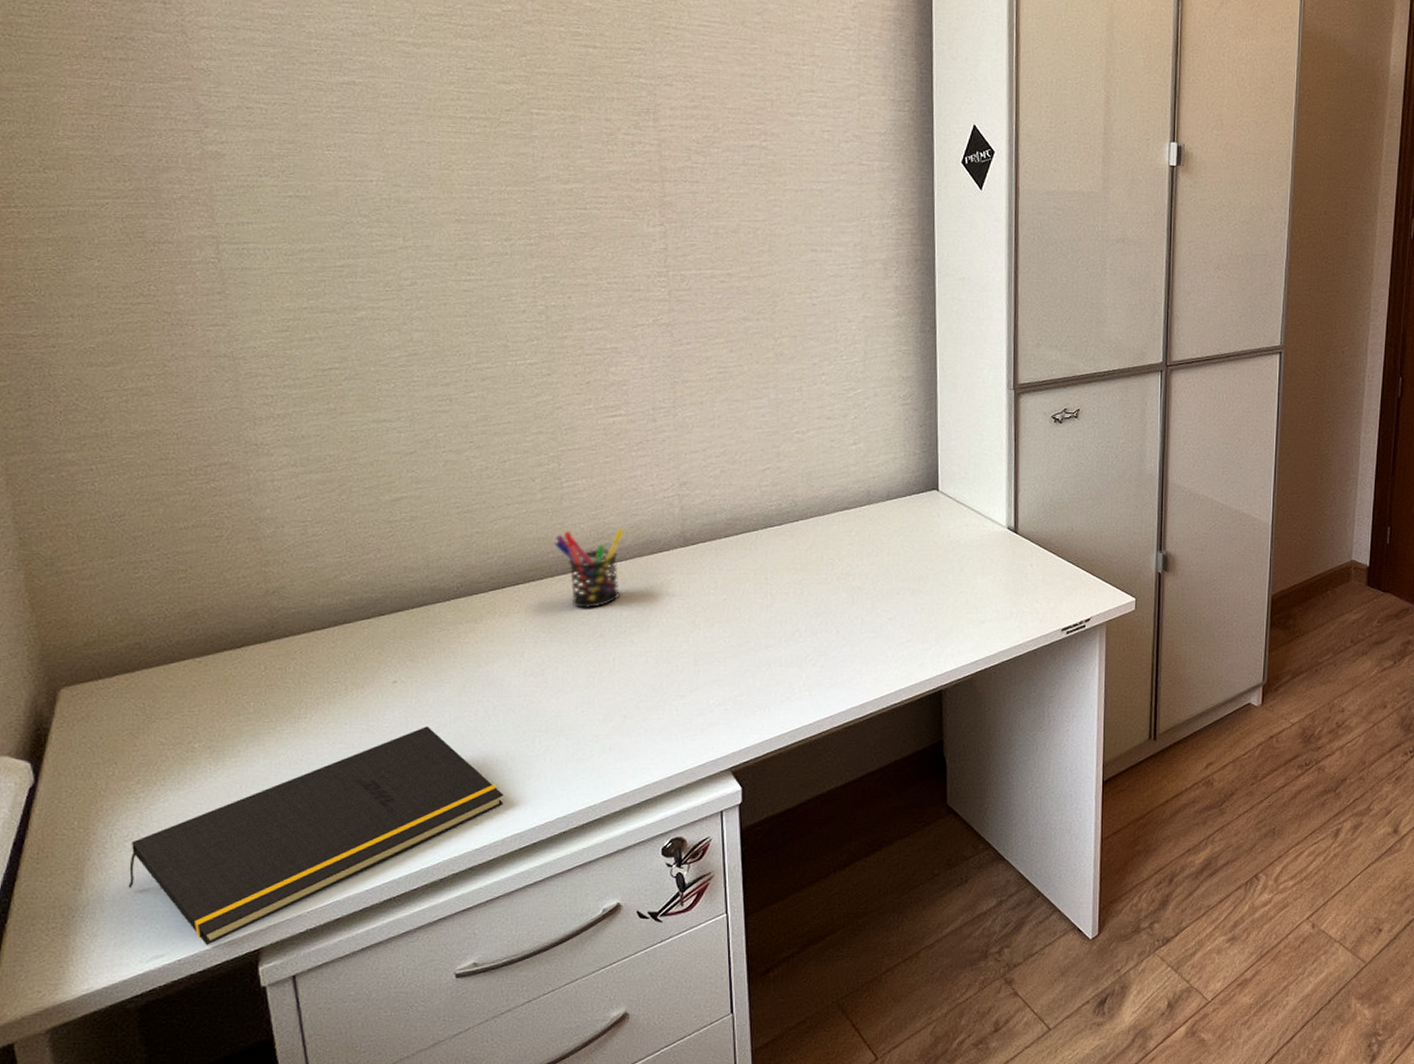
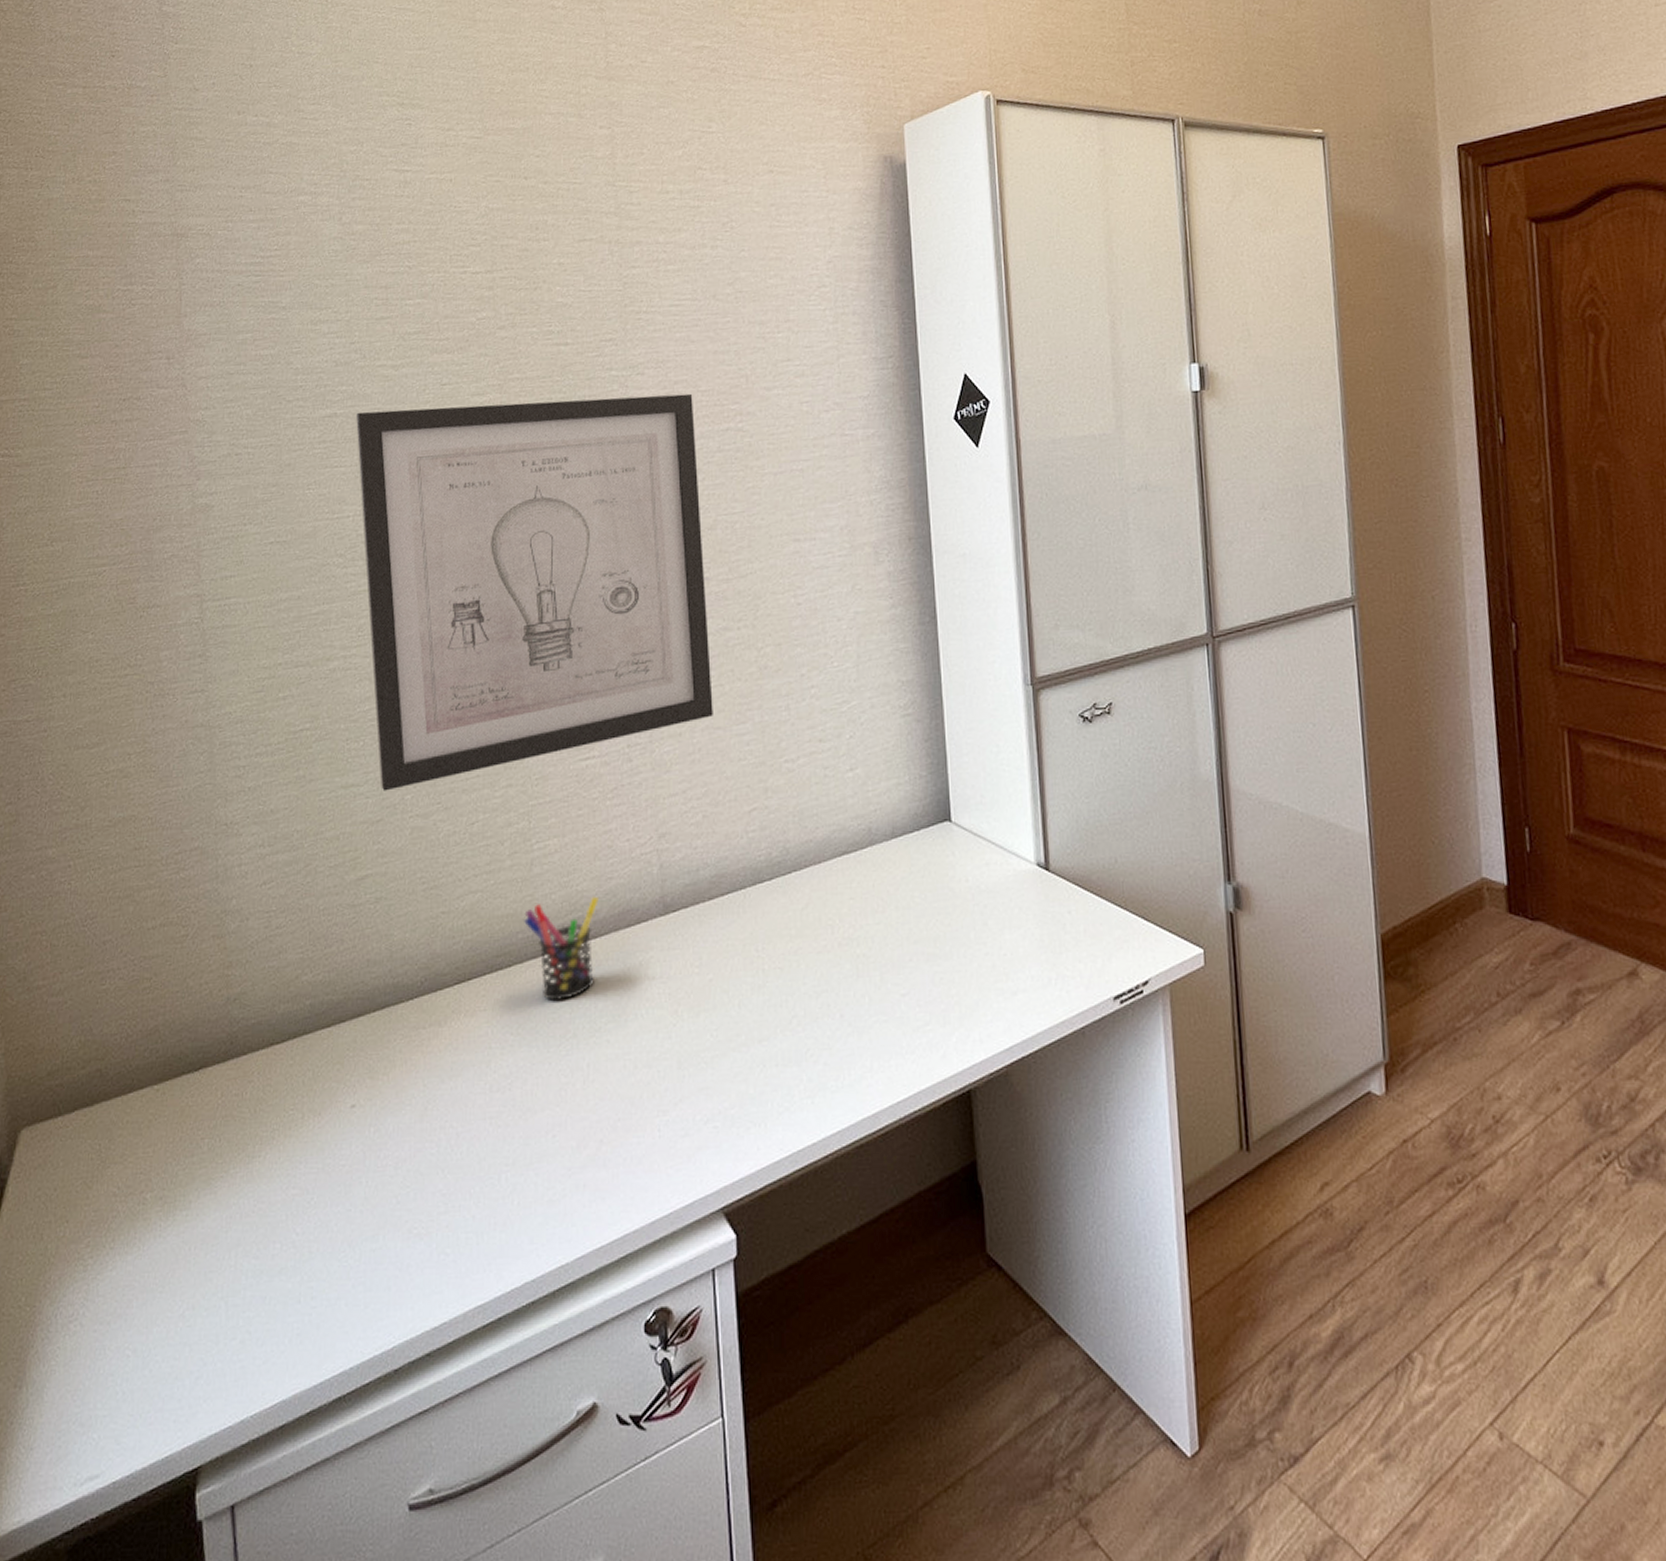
notepad: present [128,726,504,945] -> none [69,1163,466,1463]
wall art: none [377,83,732,428] -> present [356,393,713,791]

